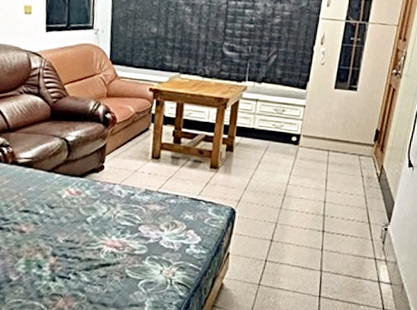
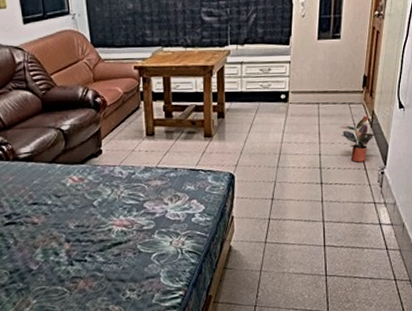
potted plant: none [347,169,383,216] -> present [340,115,376,162]

